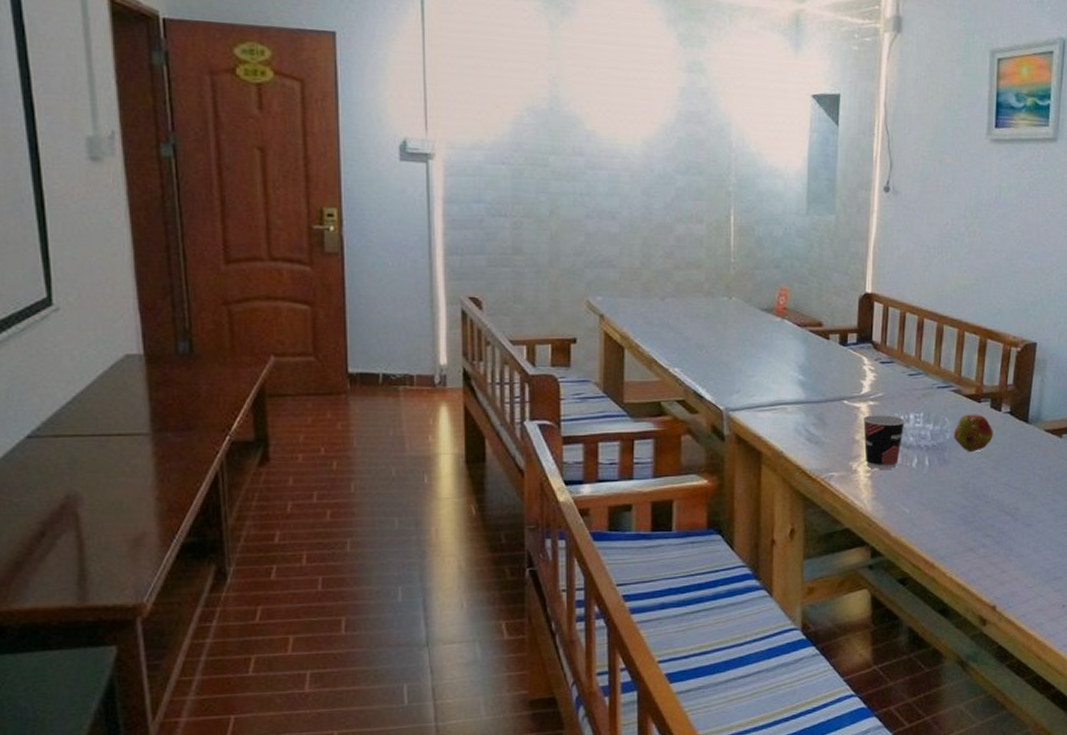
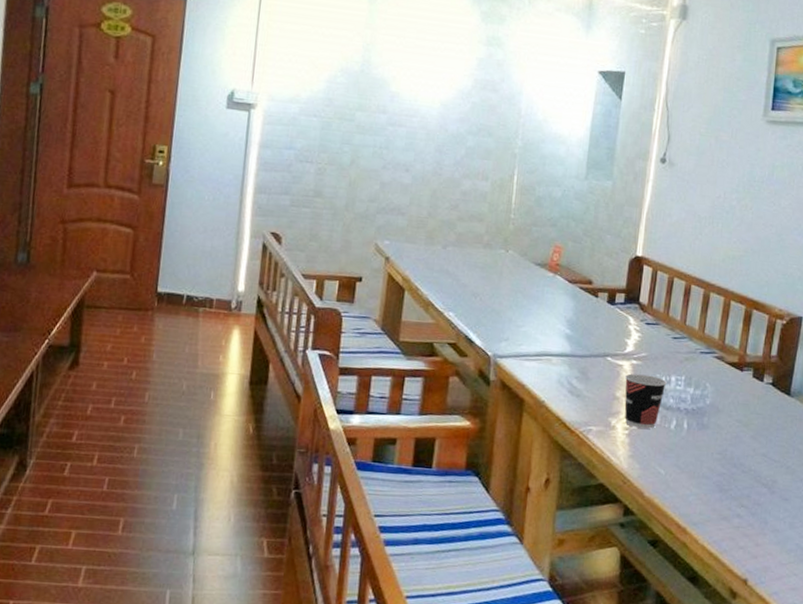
fruit: present [954,414,993,451] -> none [714,381,754,419]

